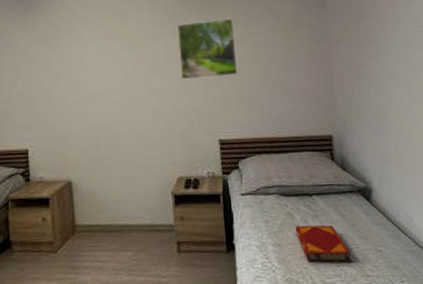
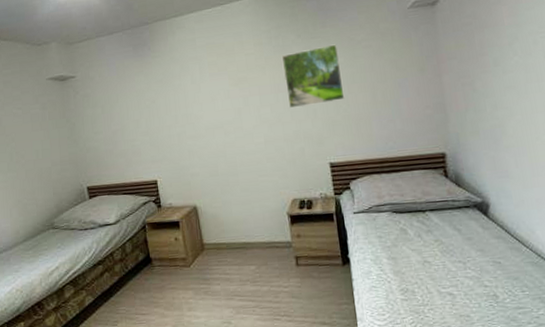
hardback book: present [295,225,353,263] -> none [409,239,469,274]

